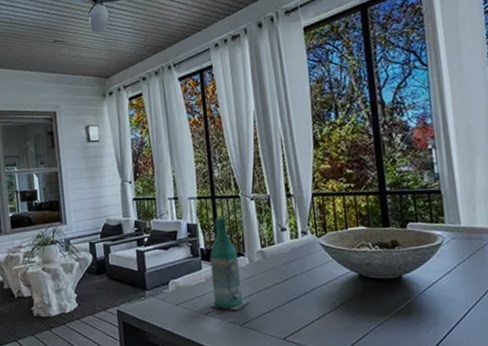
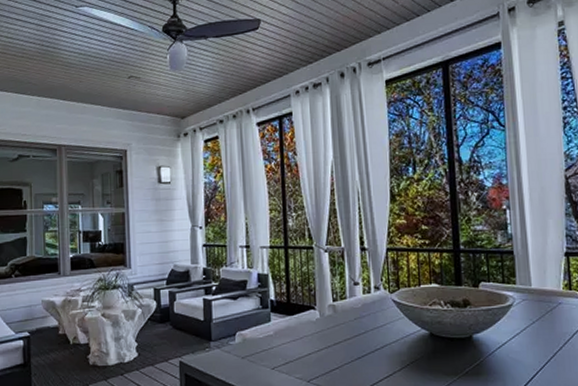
bottle: present [210,218,249,311] -> none [278,269,318,366]

